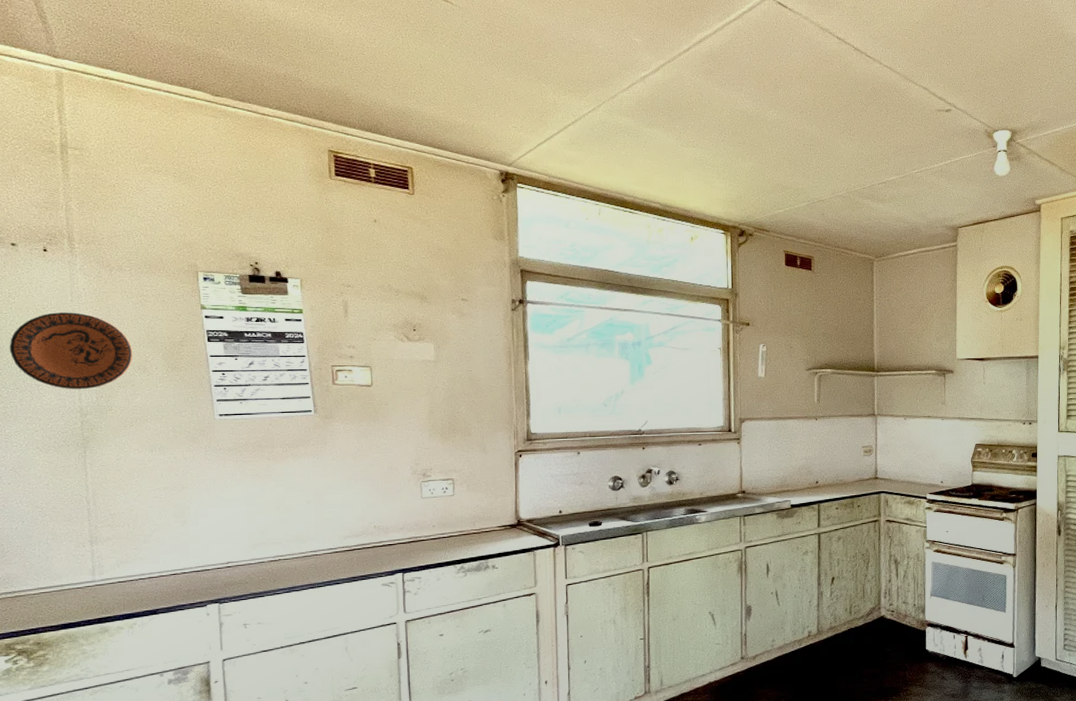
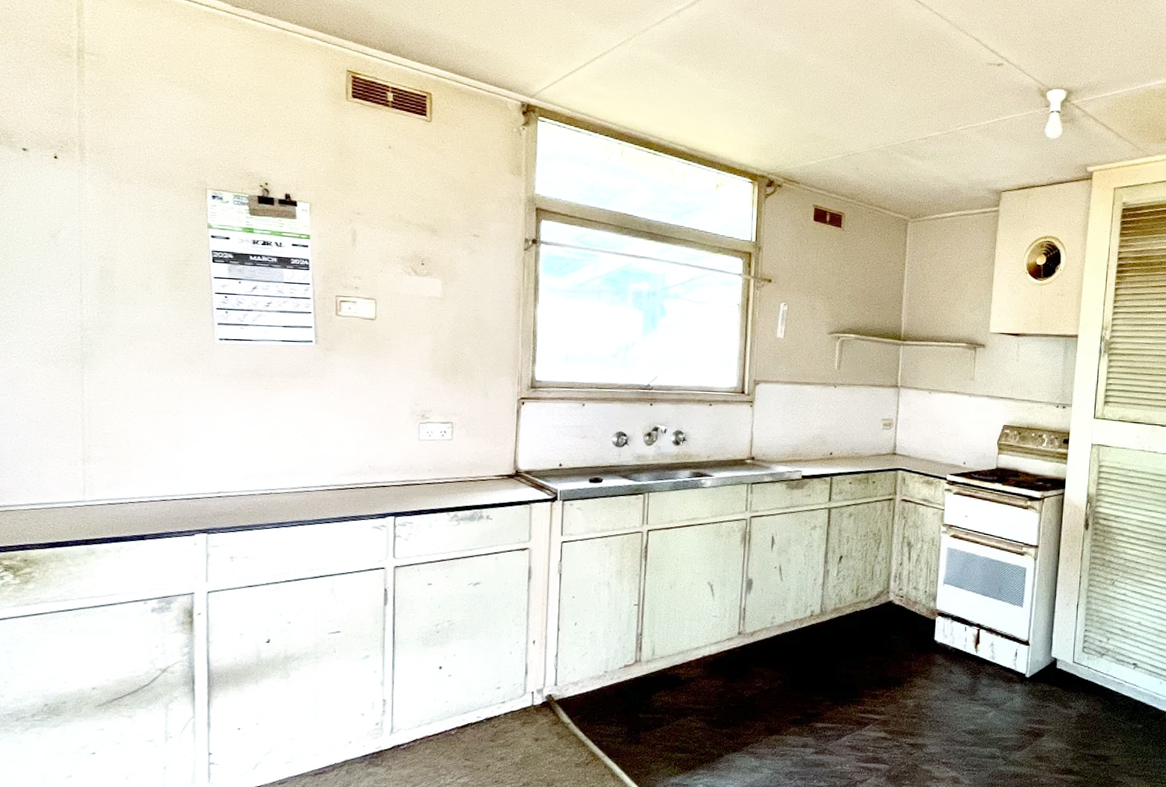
decorative plate: present [9,312,133,390] -> none [14,222,137,304]

